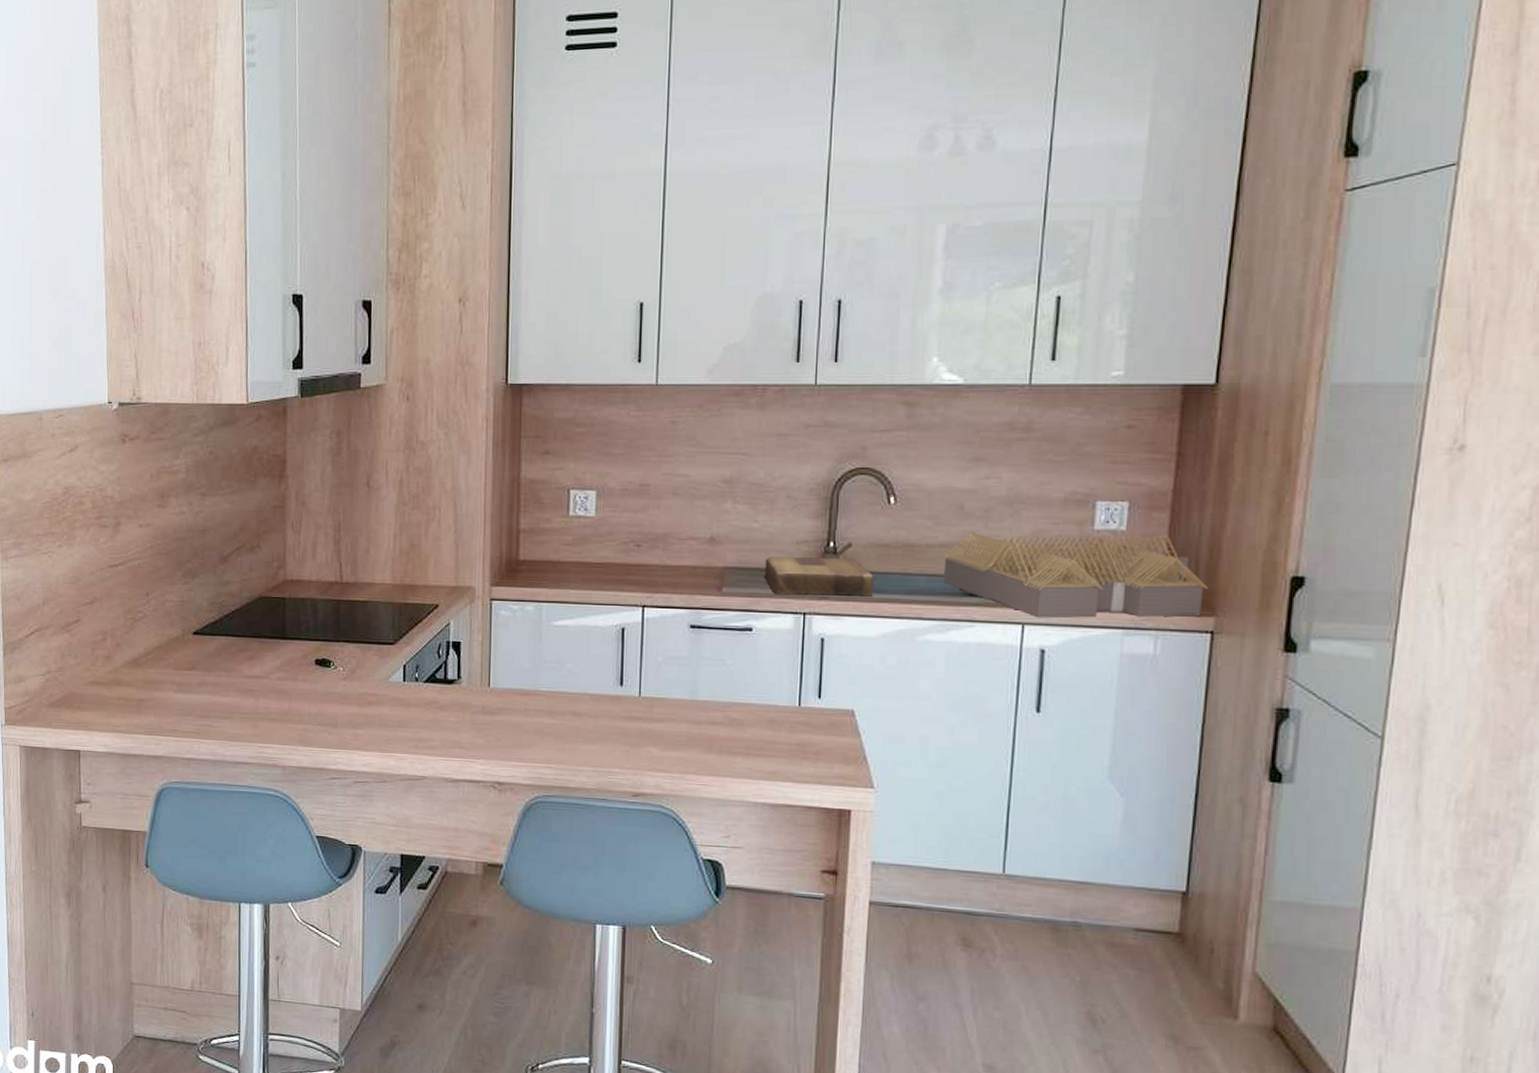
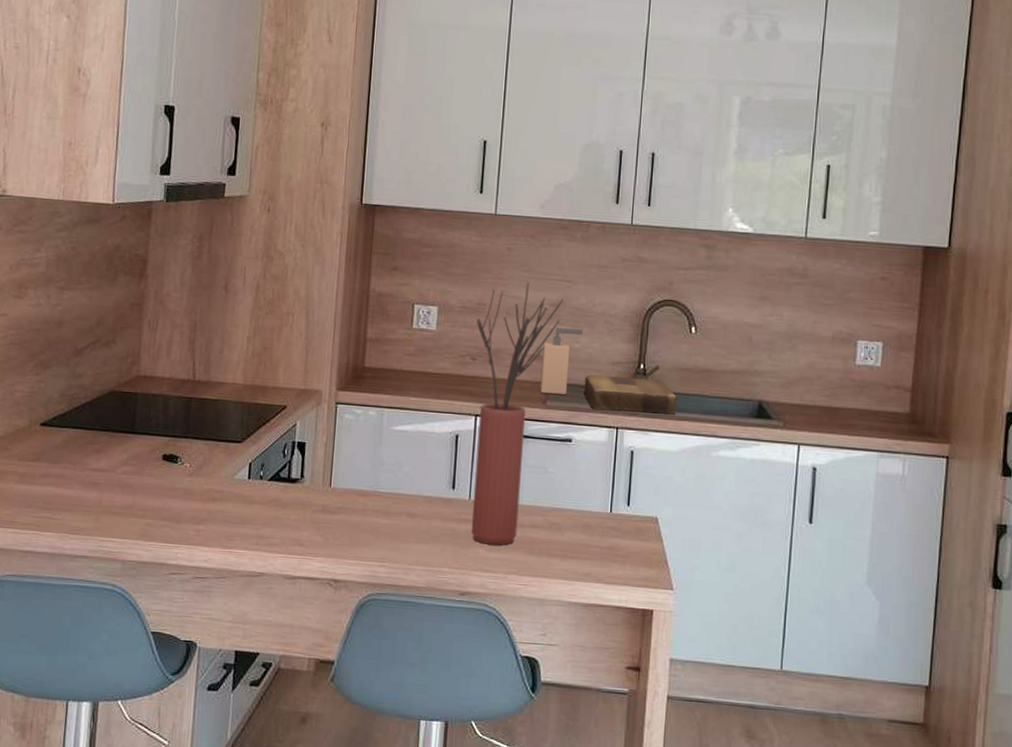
vase: none [640,457,738,744] -> present [471,281,564,546]
soap dispenser: none [714,506,761,579] -> present [540,328,583,394]
architectural model: present [942,531,1208,619] -> none [734,361,944,444]

